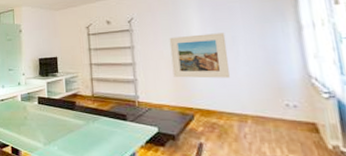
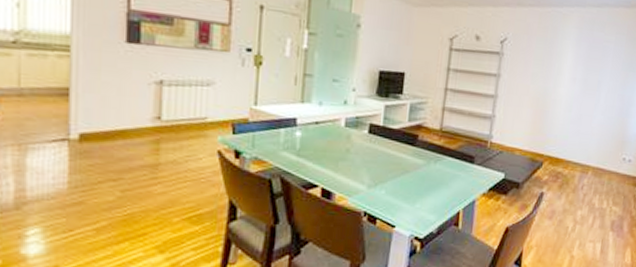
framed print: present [169,33,230,79] -> none [533,71,593,126]

